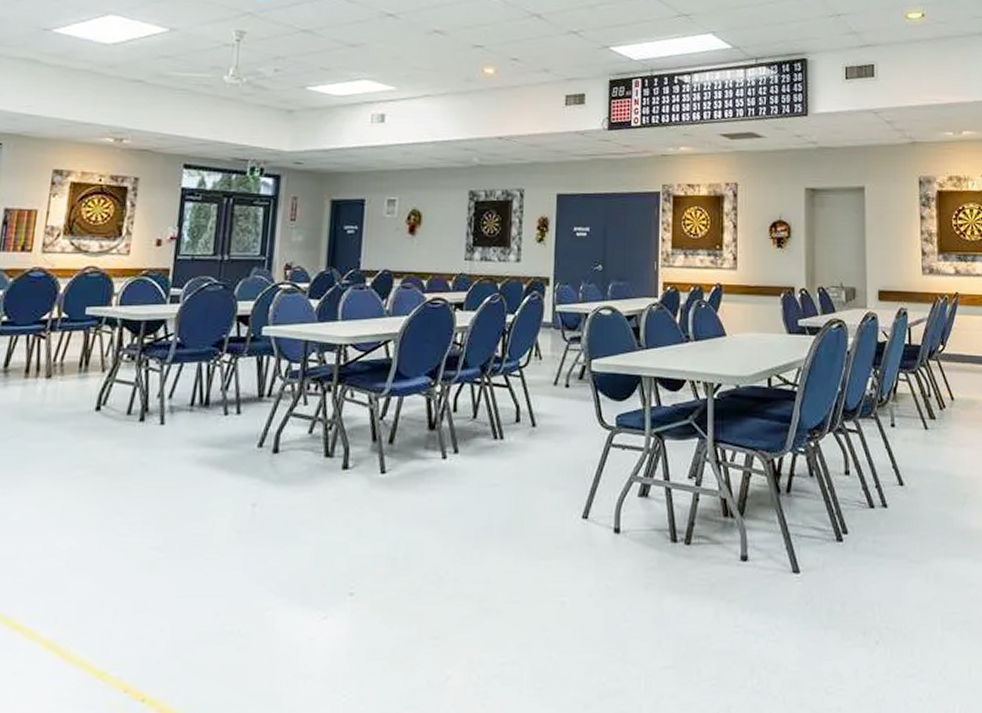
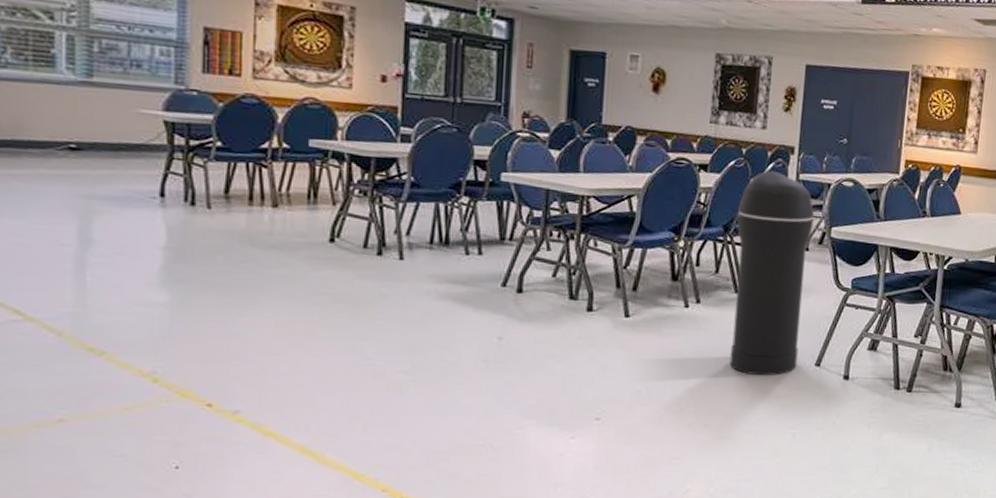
trash can: none [490,304,573,534] -> present [729,170,815,376]

